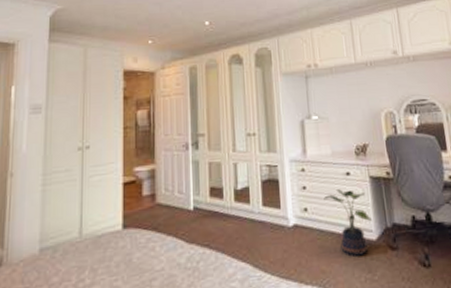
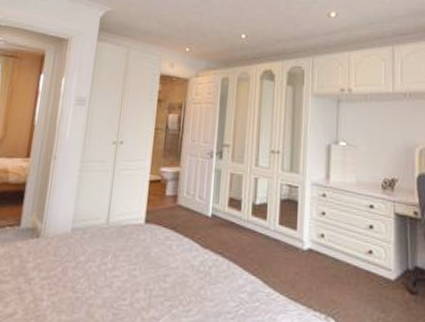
potted plant: present [324,189,372,257] -> none [343,221,392,293]

